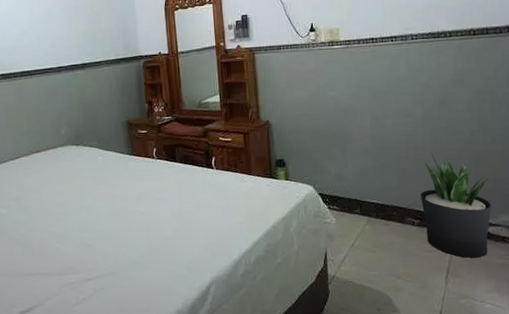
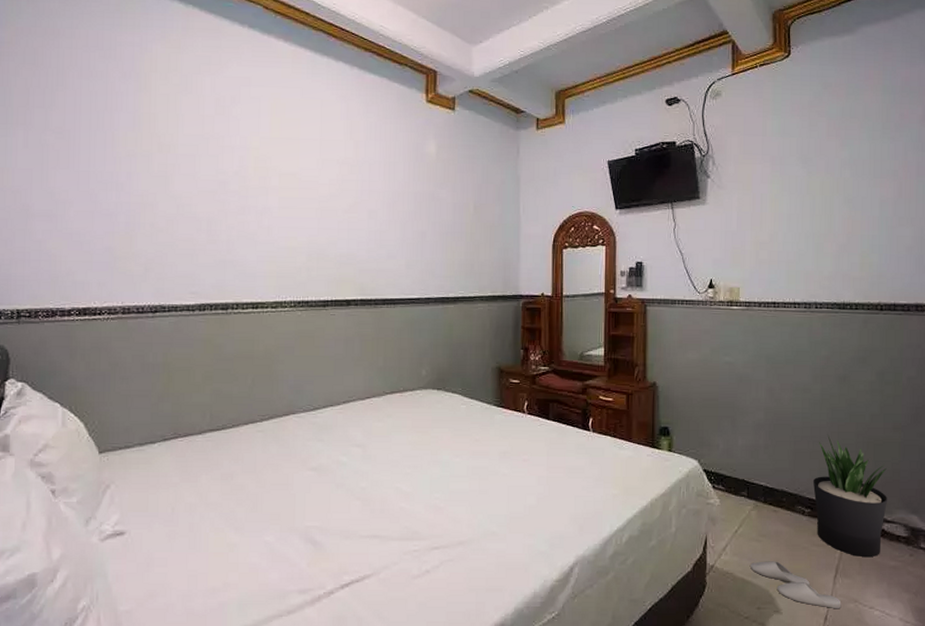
slippers: none [368,267,454,306] -> present [750,561,842,609]

